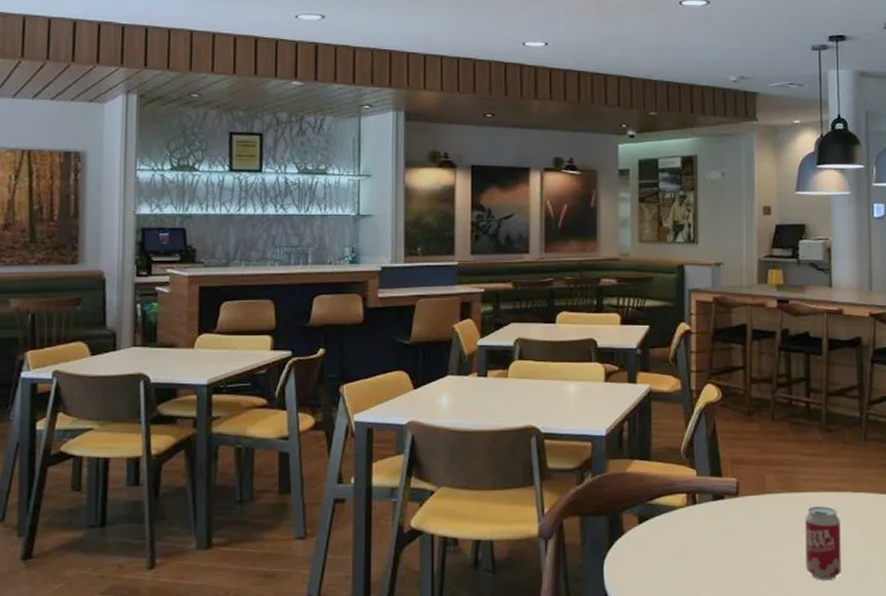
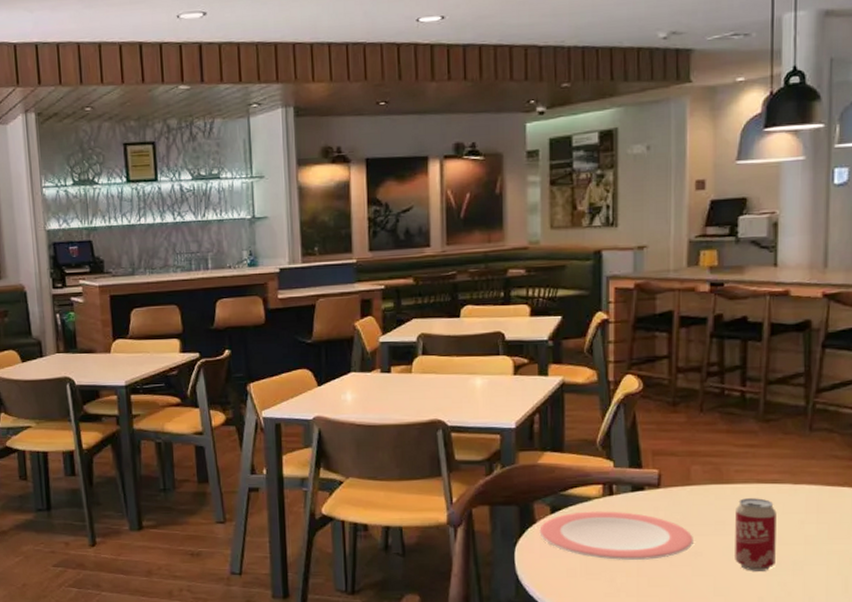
plate: none [628,520,769,572] -> present [539,511,693,560]

